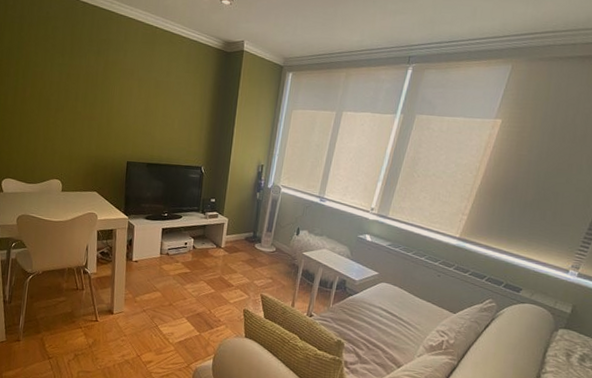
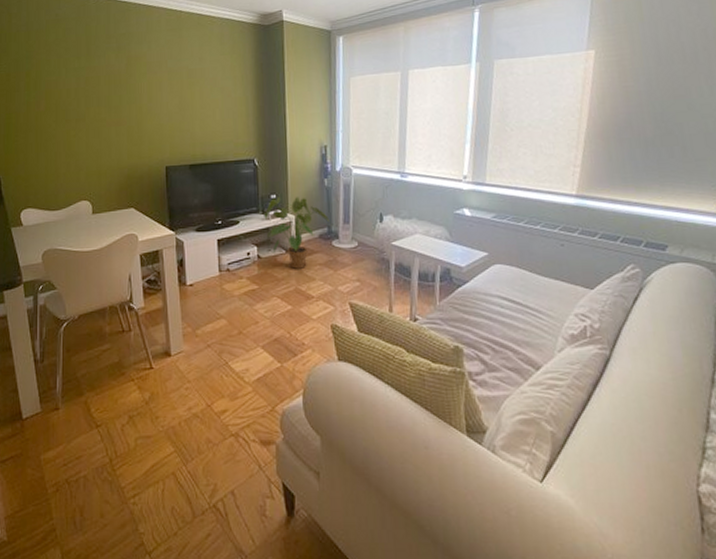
house plant: none [203,201,256,262] -> present [264,197,329,269]

